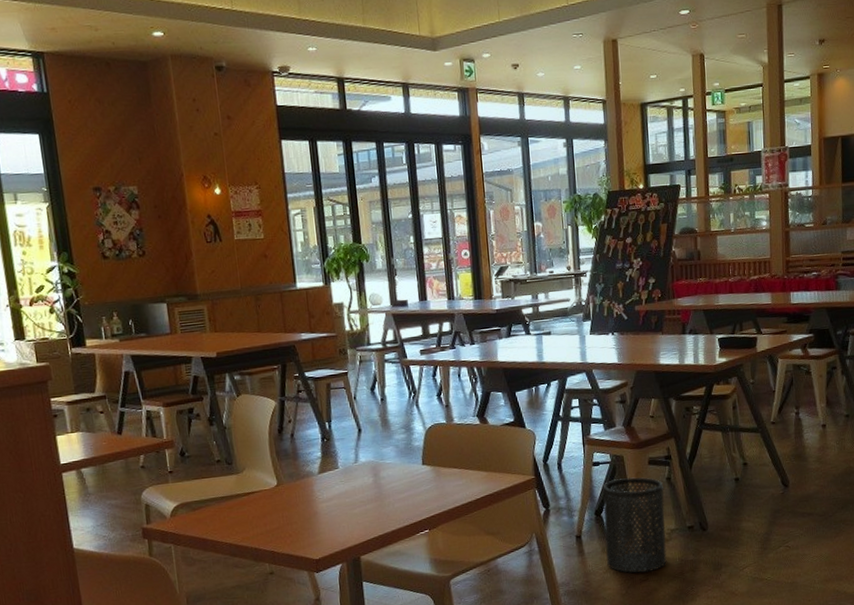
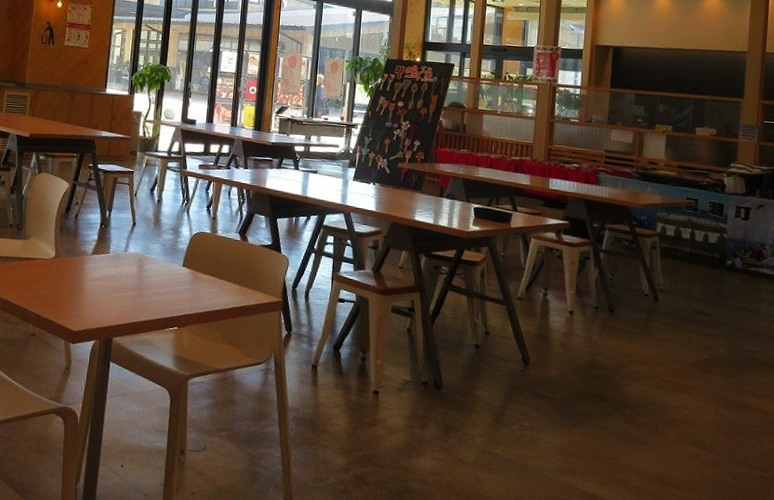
trash can: present [602,477,667,574] -> none [338,319,404,418]

